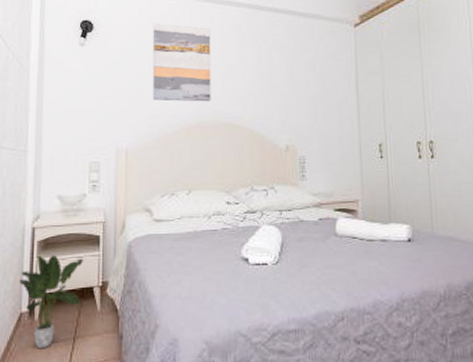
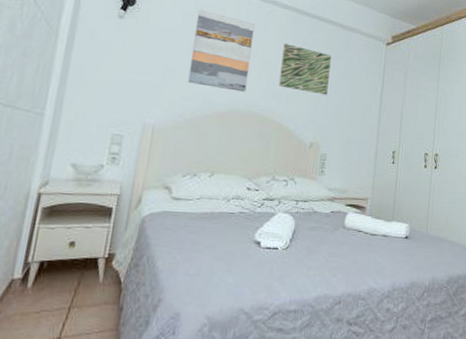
potted plant: present [19,254,83,349] -> none [15,221,91,317]
wall art: none [243,44,297,93] -> present [279,43,332,96]

